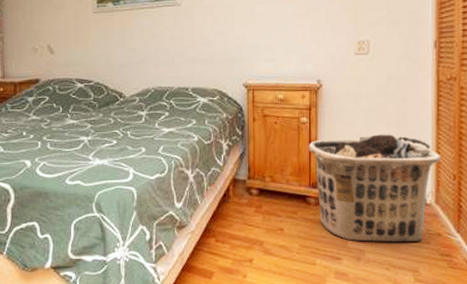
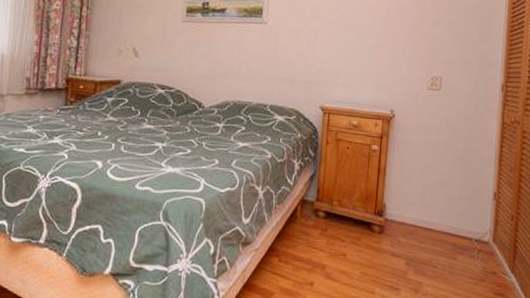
clothes hamper: present [308,134,440,243] -> none [376,168,501,279]

